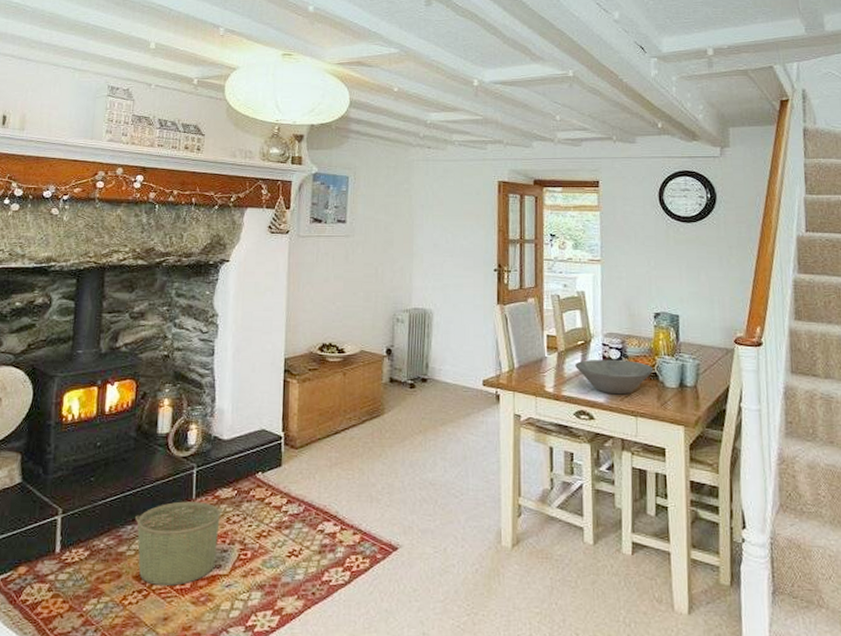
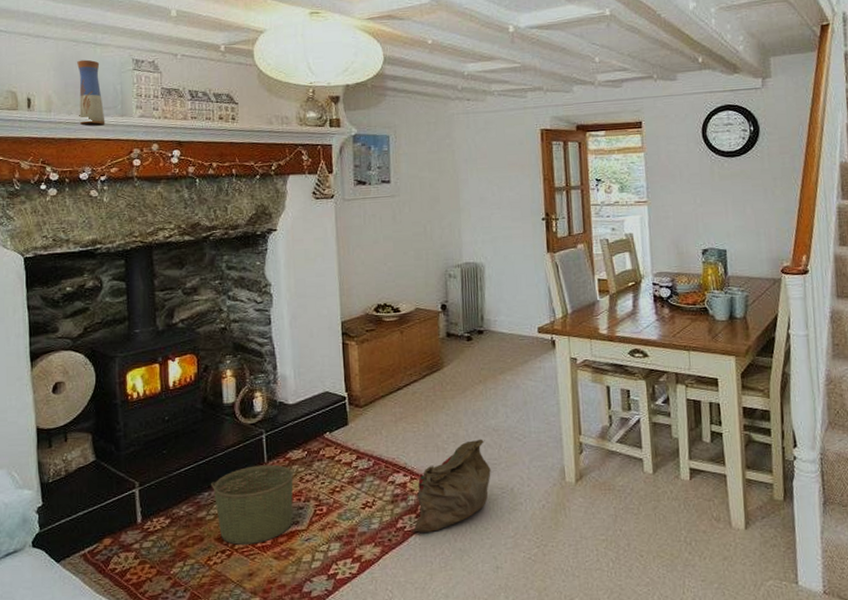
vase: none [49,83,77,148] -> present [77,59,106,127]
bag: none [337,492,425,589] -> present [412,439,491,533]
bowl: present [575,359,654,395] -> none [627,297,704,332]

